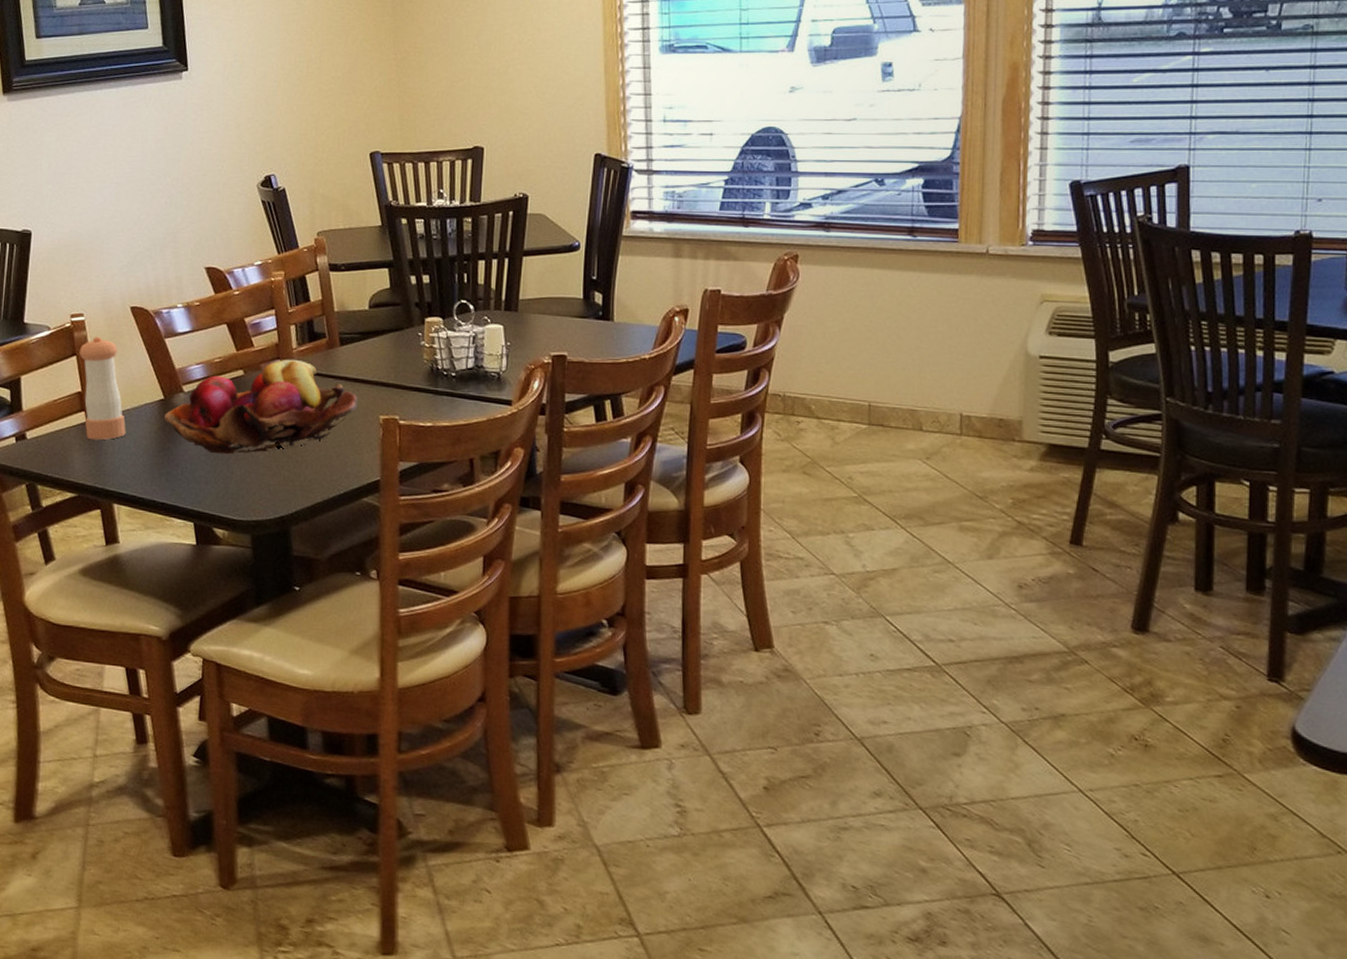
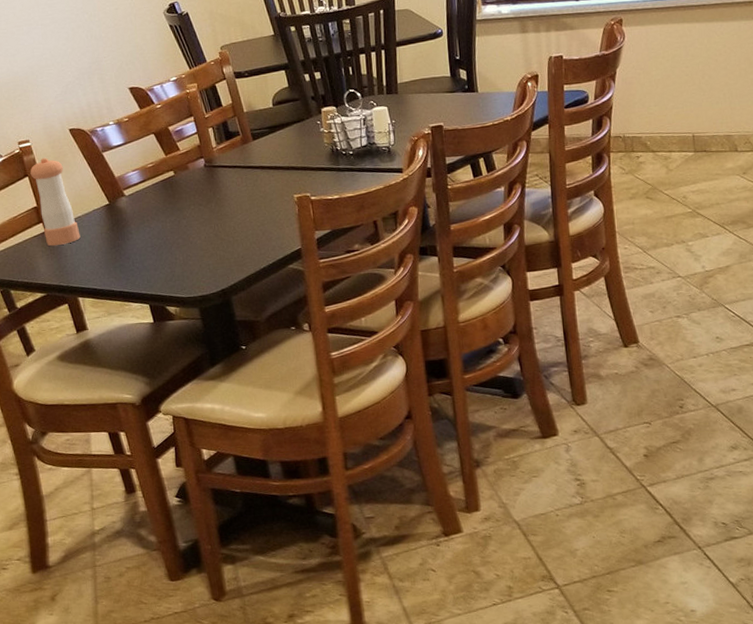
fruit basket: present [164,359,358,455] -> none [111,156,274,245]

